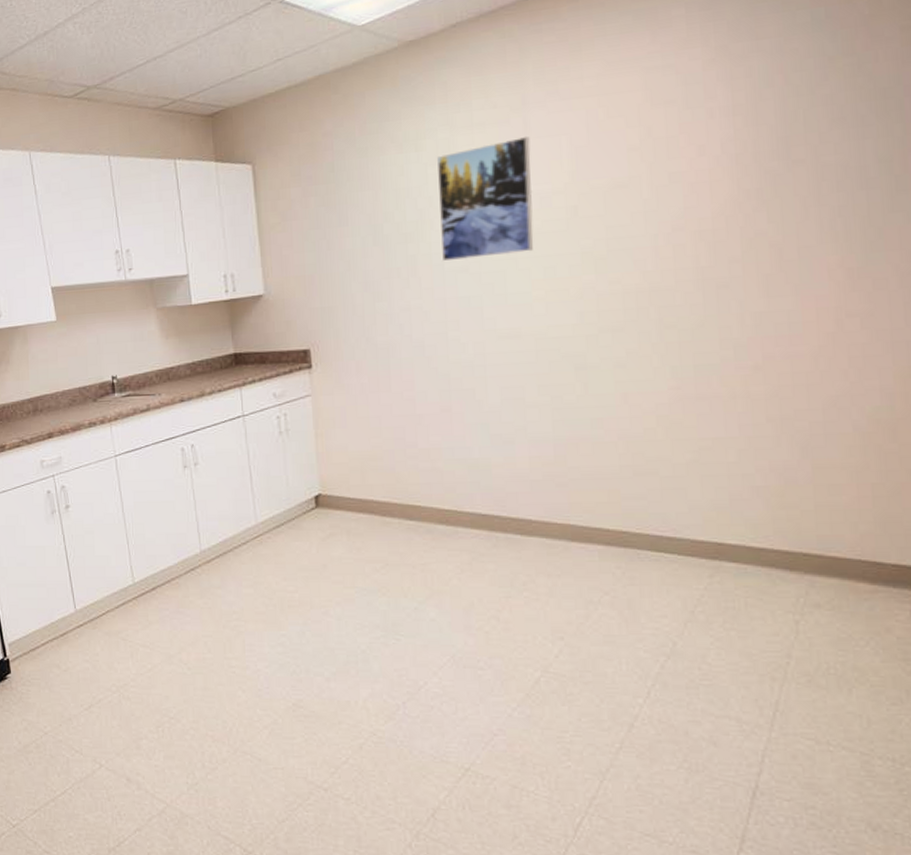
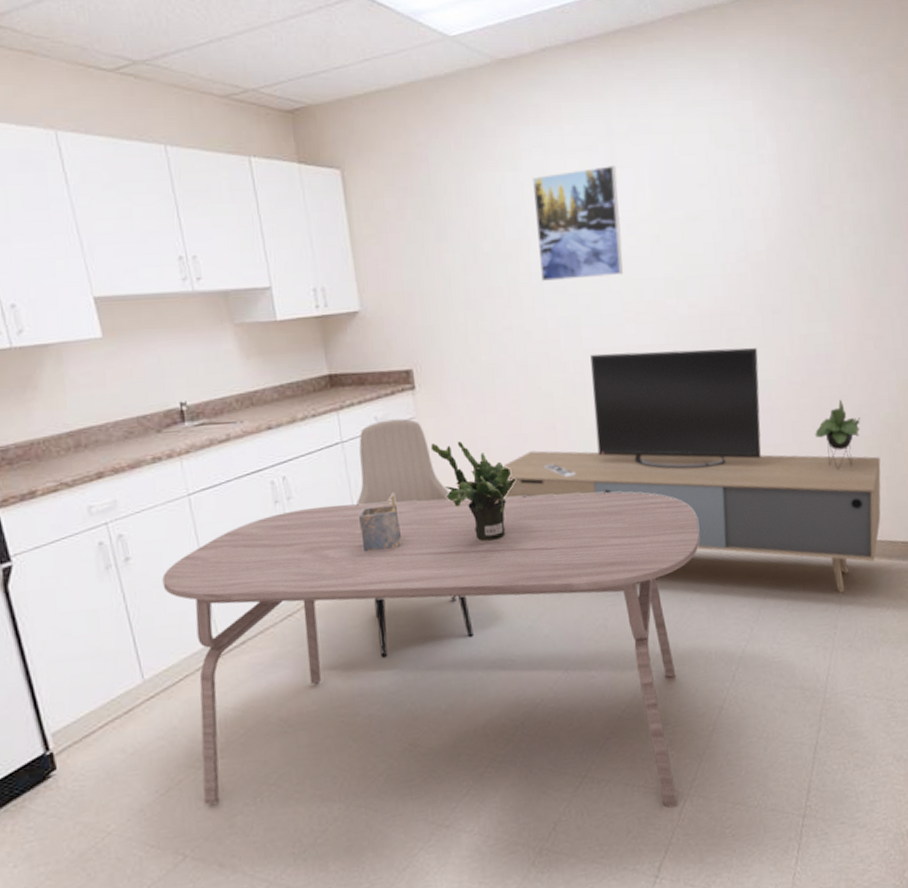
dining table: none [93,473,612,823] -> present [162,492,699,808]
dining chair: none [254,396,359,619] -> present [356,418,474,658]
napkin holder: none [254,466,293,519] -> present [358,493,402,553]
potted plant: none [324,420,408,520] -> present [430,442,517,543]
media console: none [394,327,864,617] -> present [502,347,881,593]

